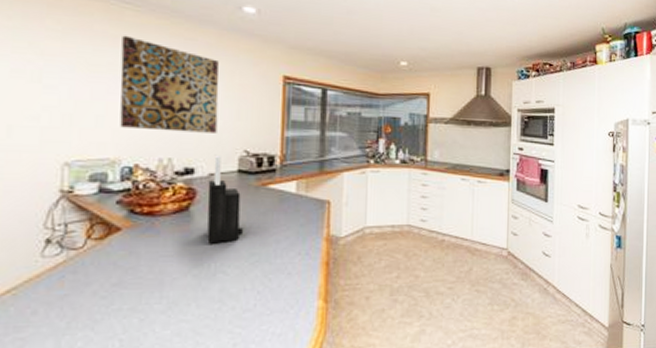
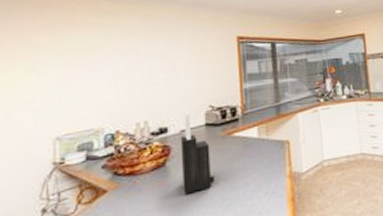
wall art: present [120,35,219,133] -> none [100,22,185,100]

